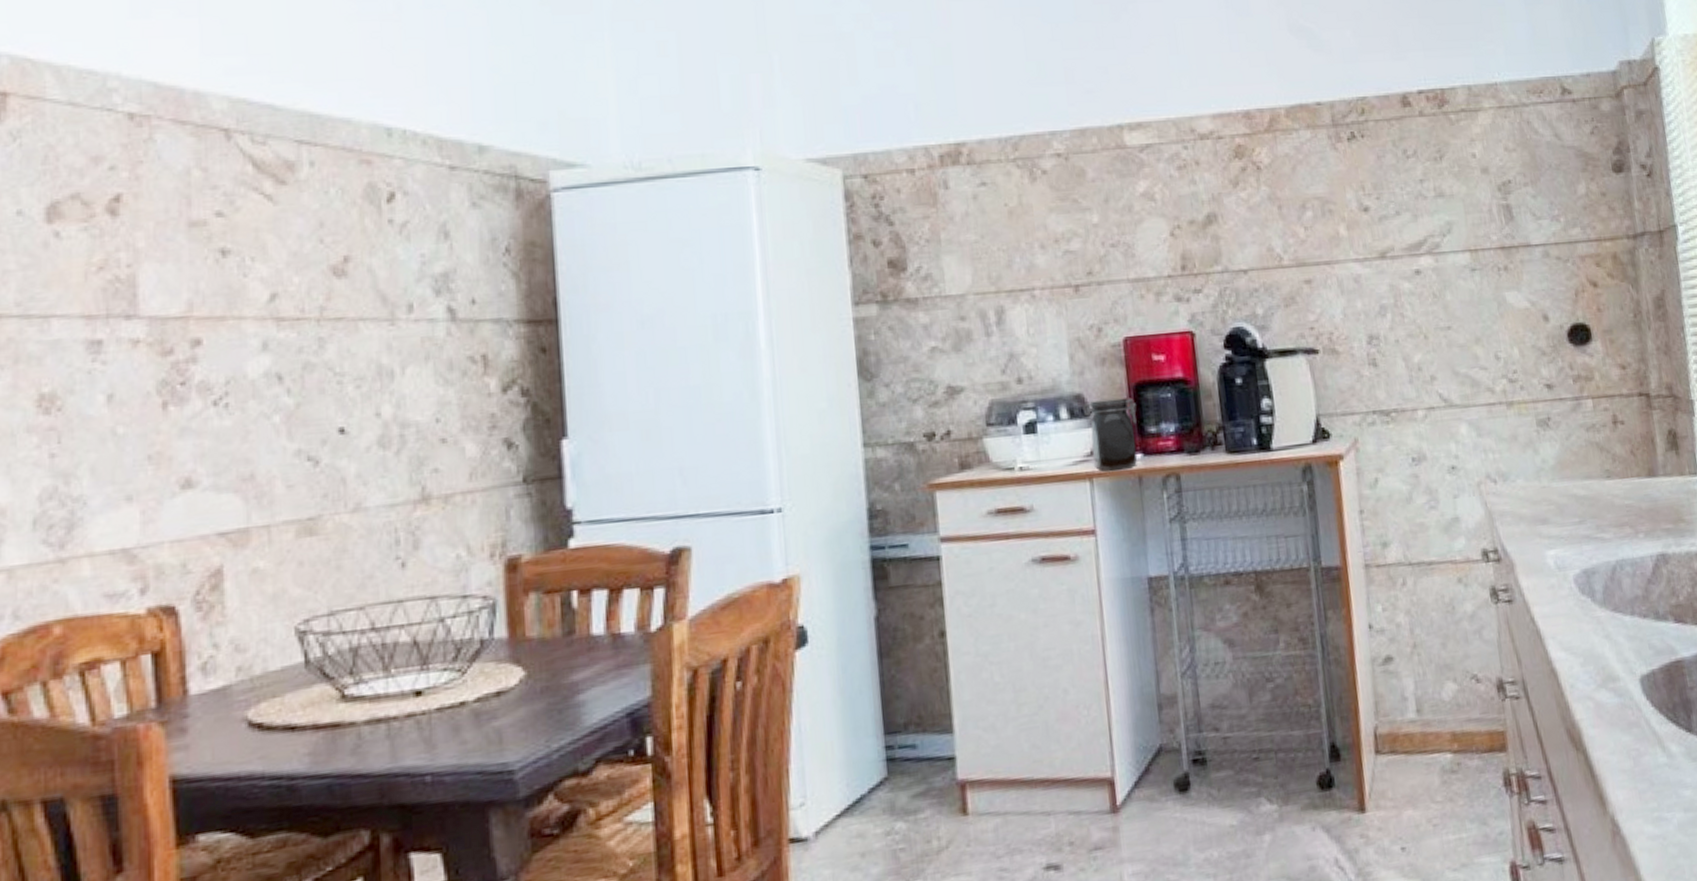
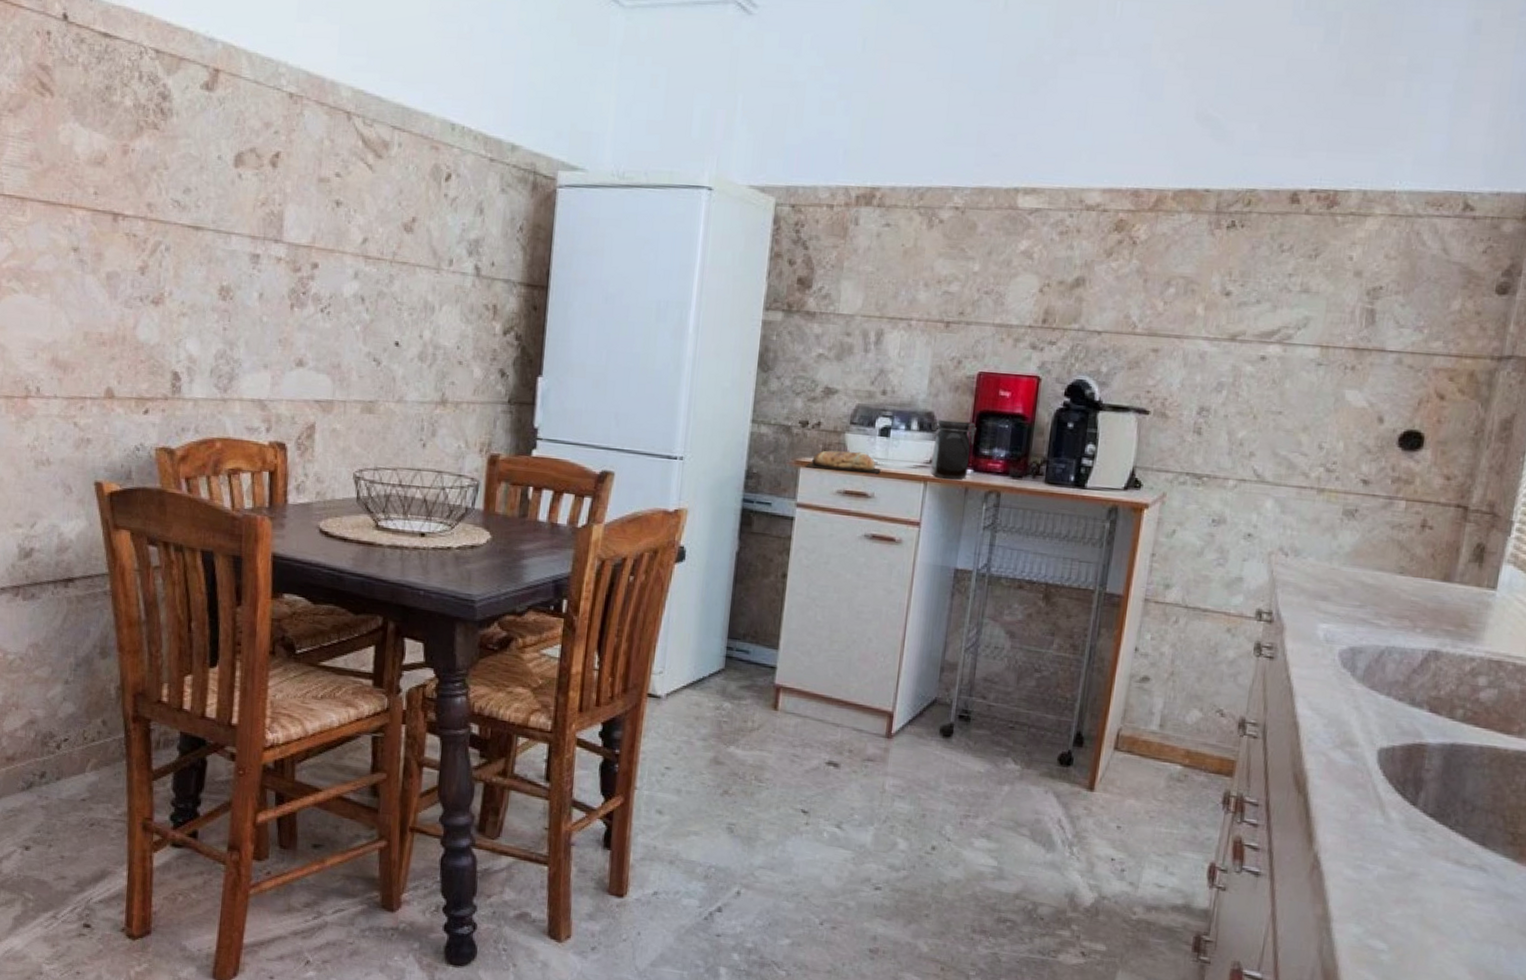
bread loaf: none [942,457,1036,489] -> present [806,450,882,474]

